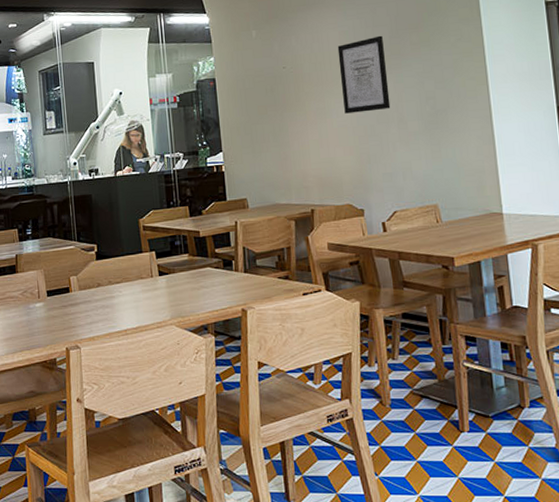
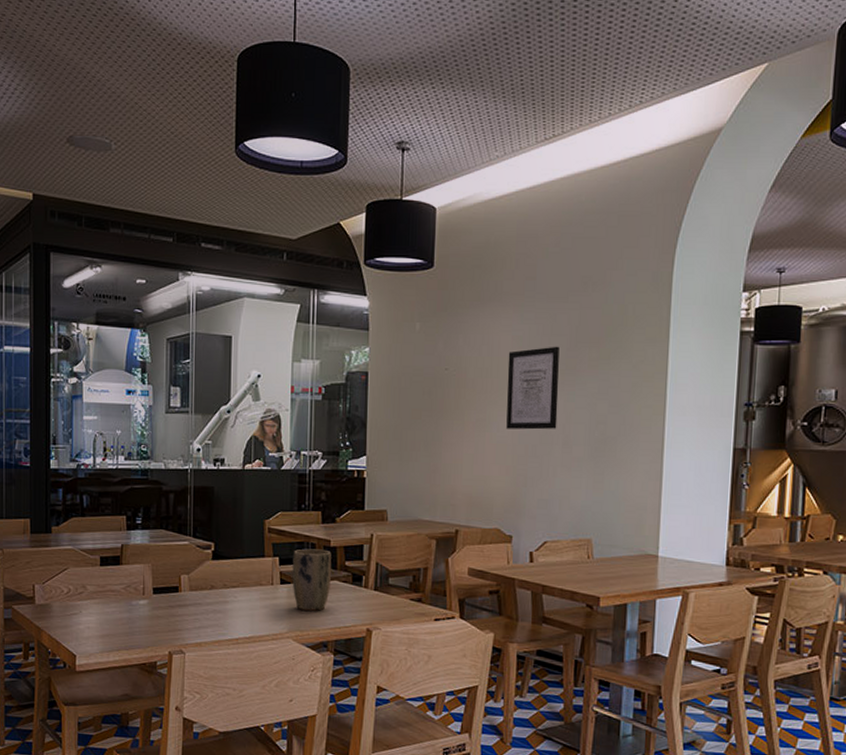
plant pot: none [167,240,205,298] -> present [292,548,331,611]

